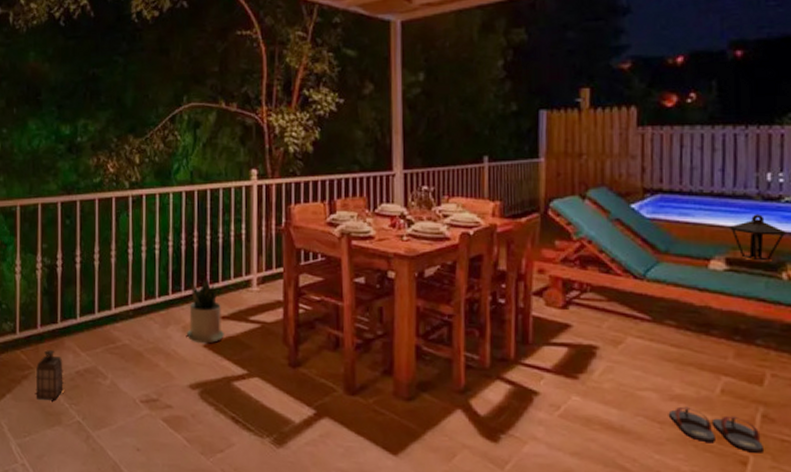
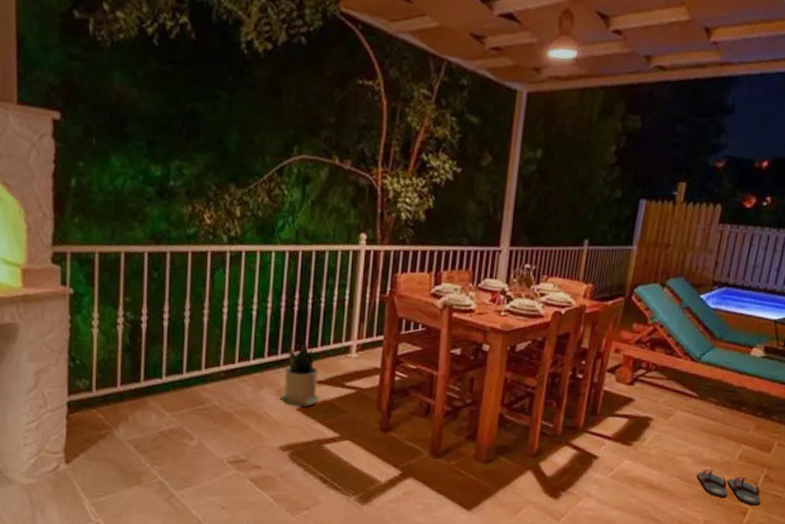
lantern: present [35,350,63,400] -> none [113,409,145,460]

